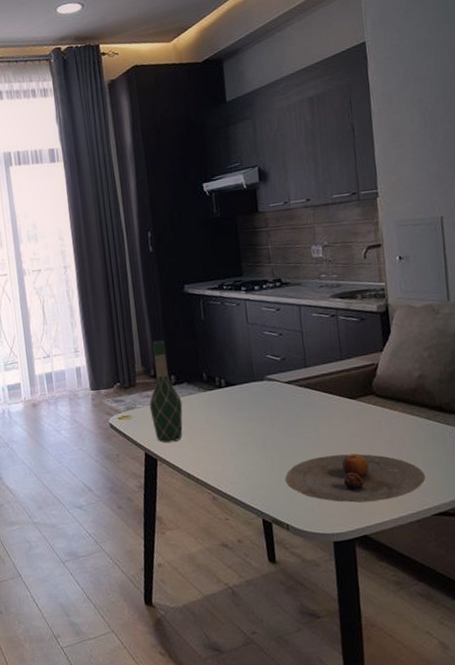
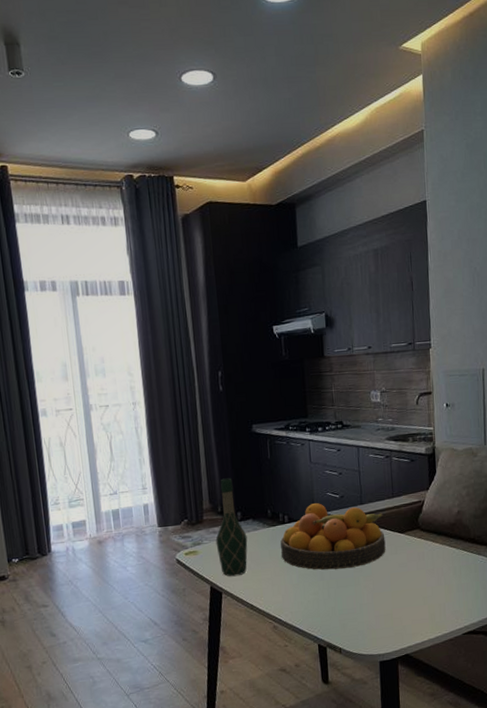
fruit bowl: none [217,366,336,438] -> present [280,503,386,570]
plate: present [284,453,425,503] -> none [339,582,459,626]

